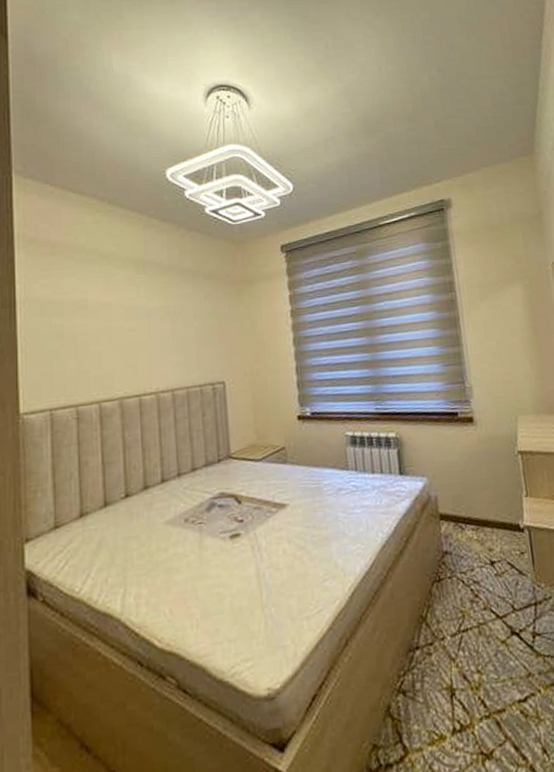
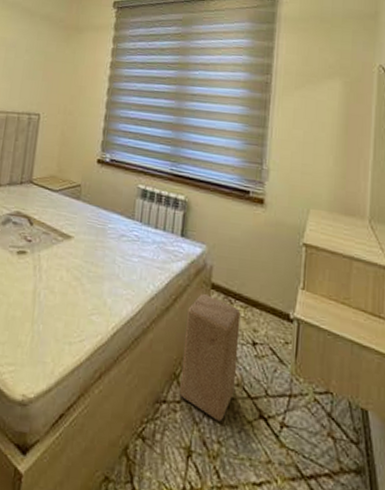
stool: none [421,526,483,651] -> present [179,293,241,422]

